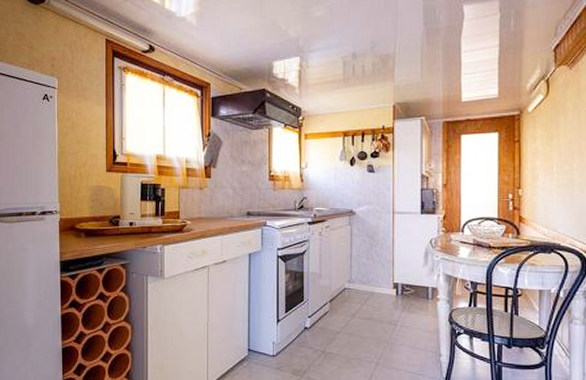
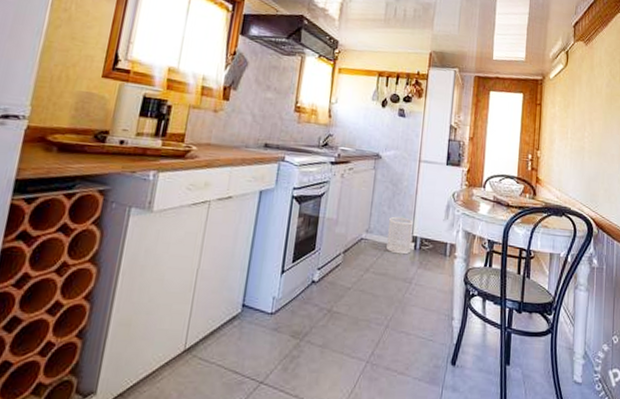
wastebasket: none [369,266,392,300] -> present [386,216,413,255]

